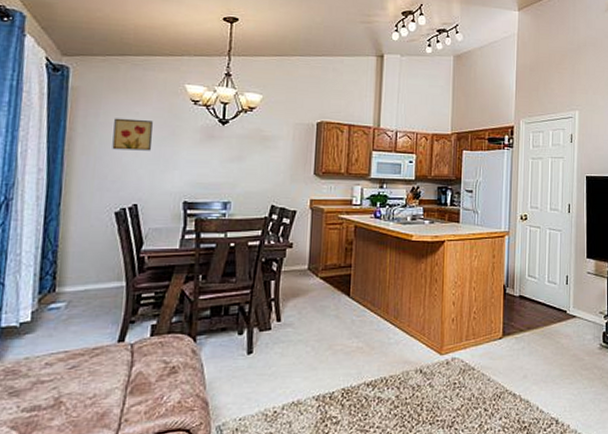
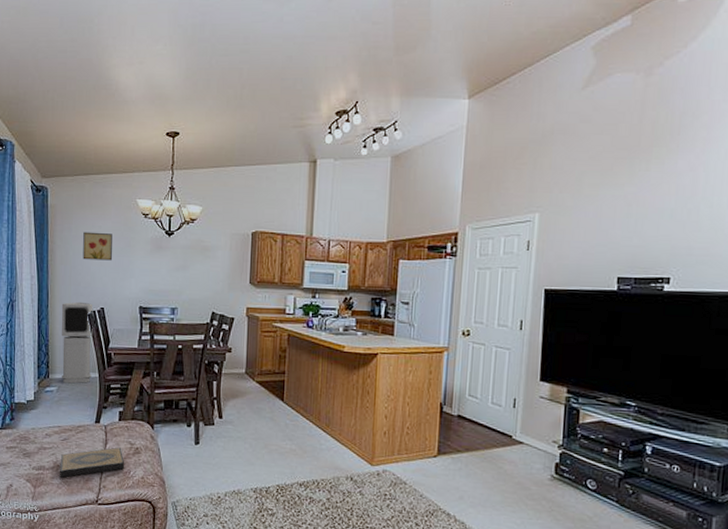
hardback book: none [62,368,157,417] -> present [60,447,125,478]
air purifier: none [73,198,123,297] -> present [61,301,93,384]

